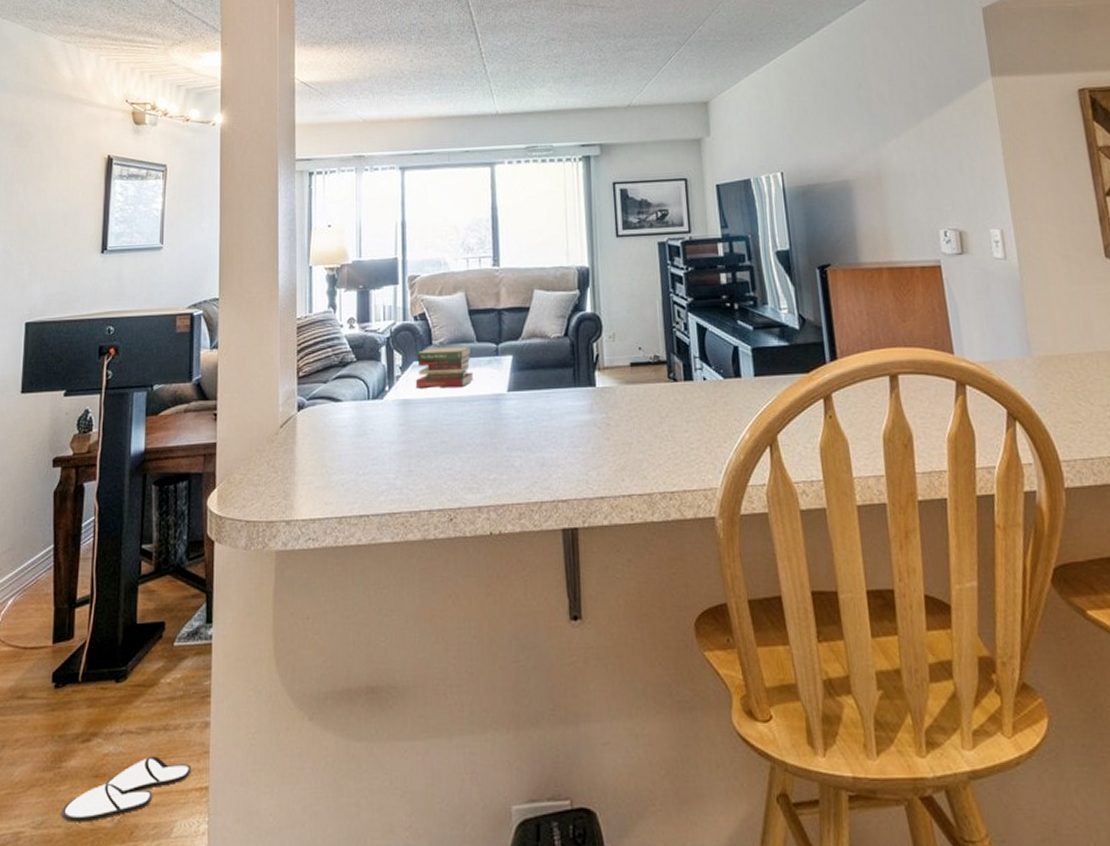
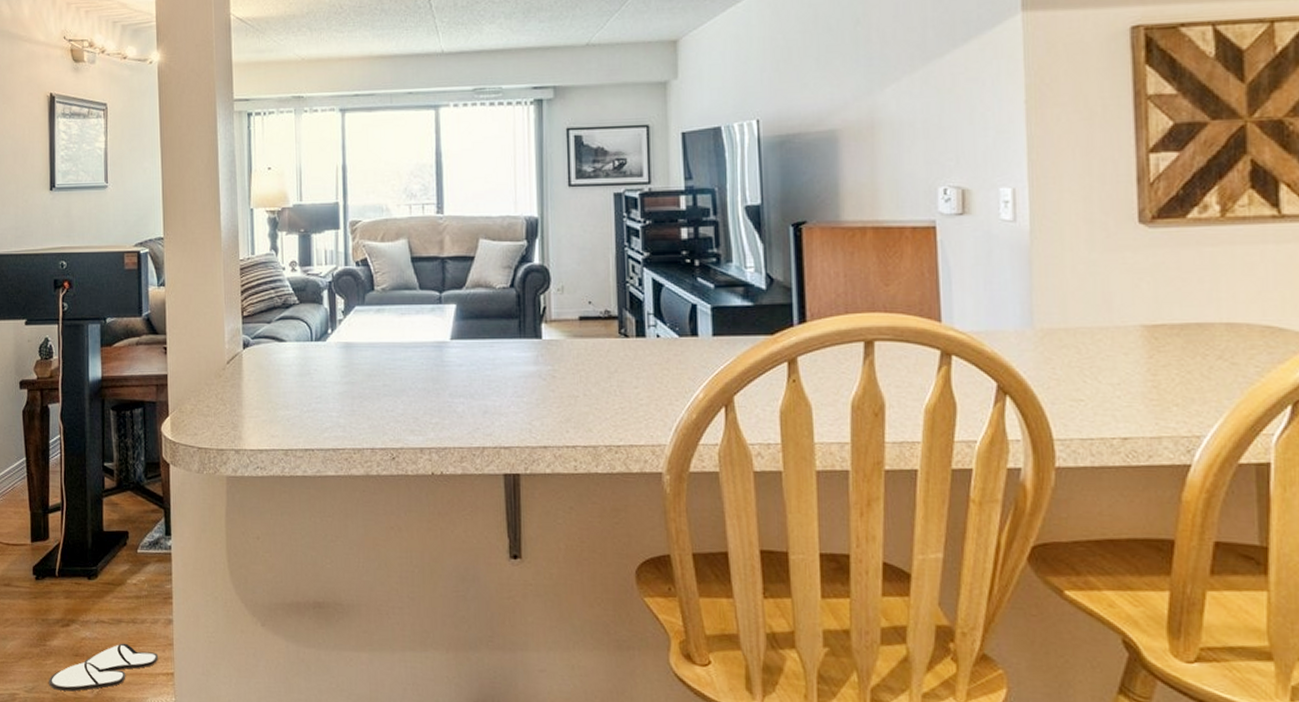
books: present [415,346,473,389] -> none [357,293,415,334]

